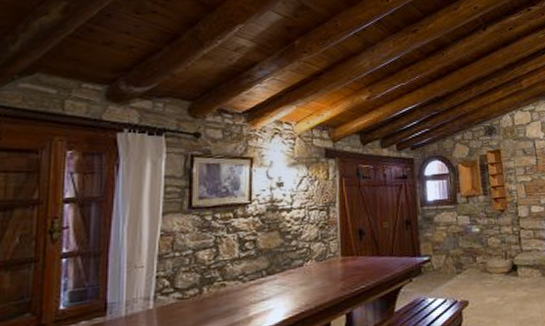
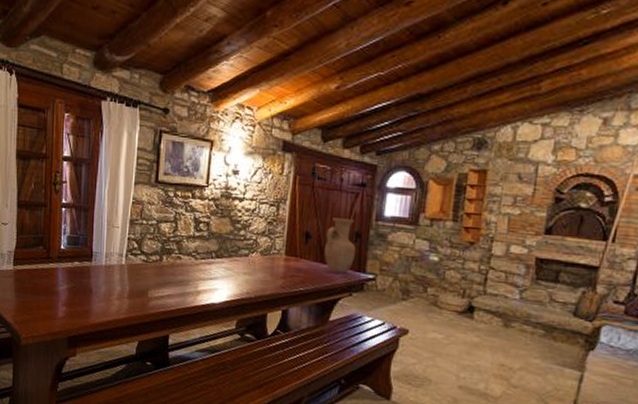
amphora: none [378,209,409,264] -> present [324,218,356,275]

